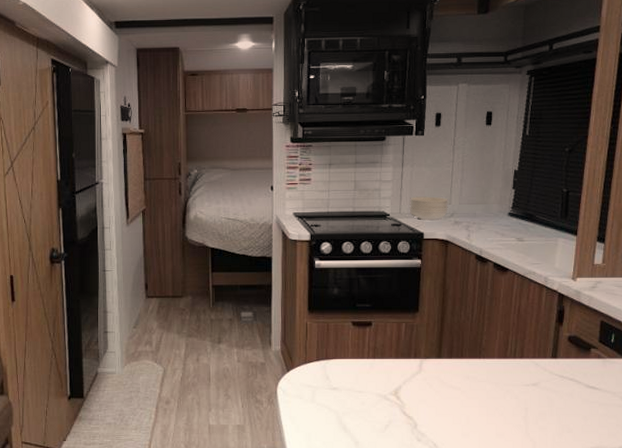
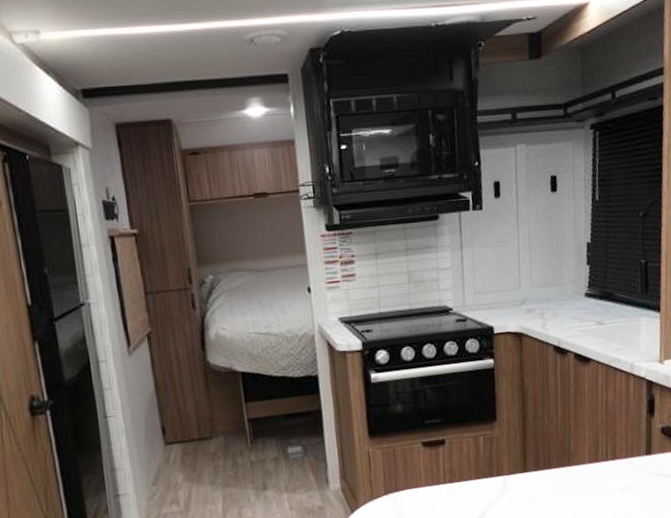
bowl: present [409,196,448,221] -> none [474,282,519,312]

